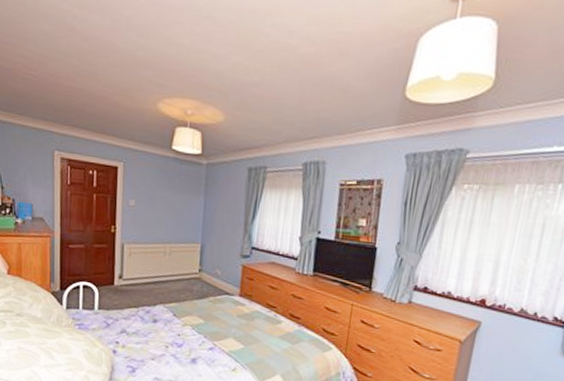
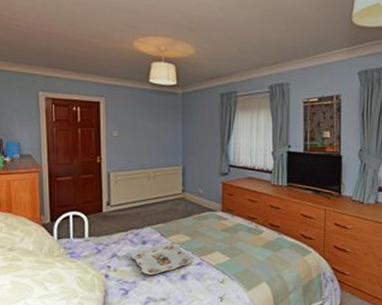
serving tray: none [140,324,204,356] -> present [131,243,192,275]

